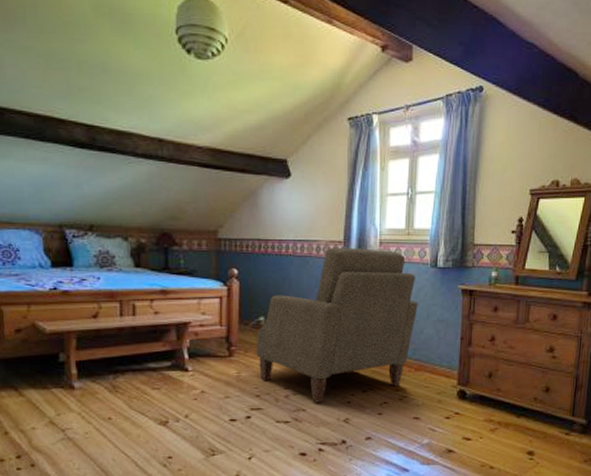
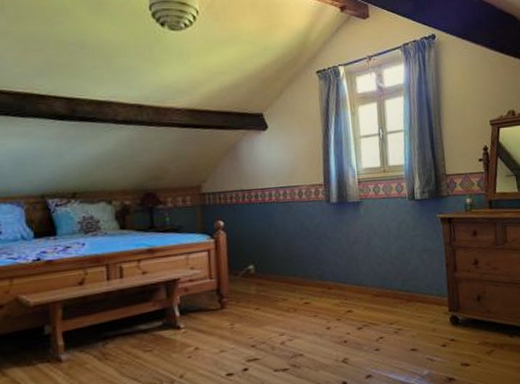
chair: present [256,248,418,403] -> none [247,188,402,346]

